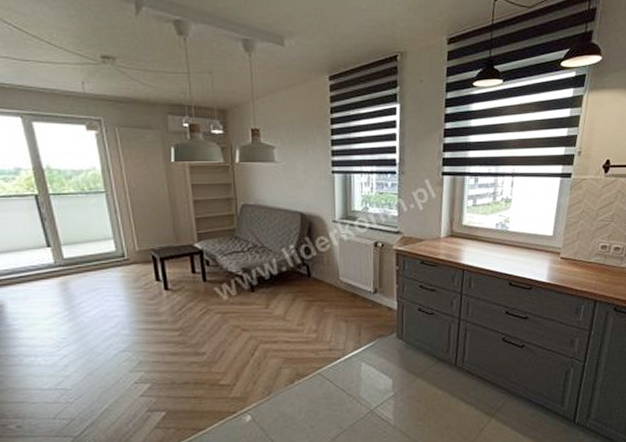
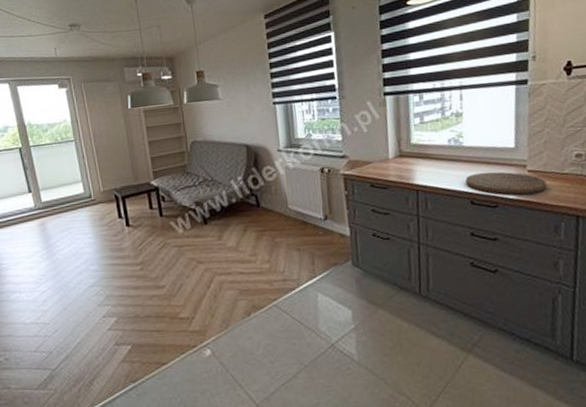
cutting board: none [507,256,575,280] -> present [465,171,547,196]

